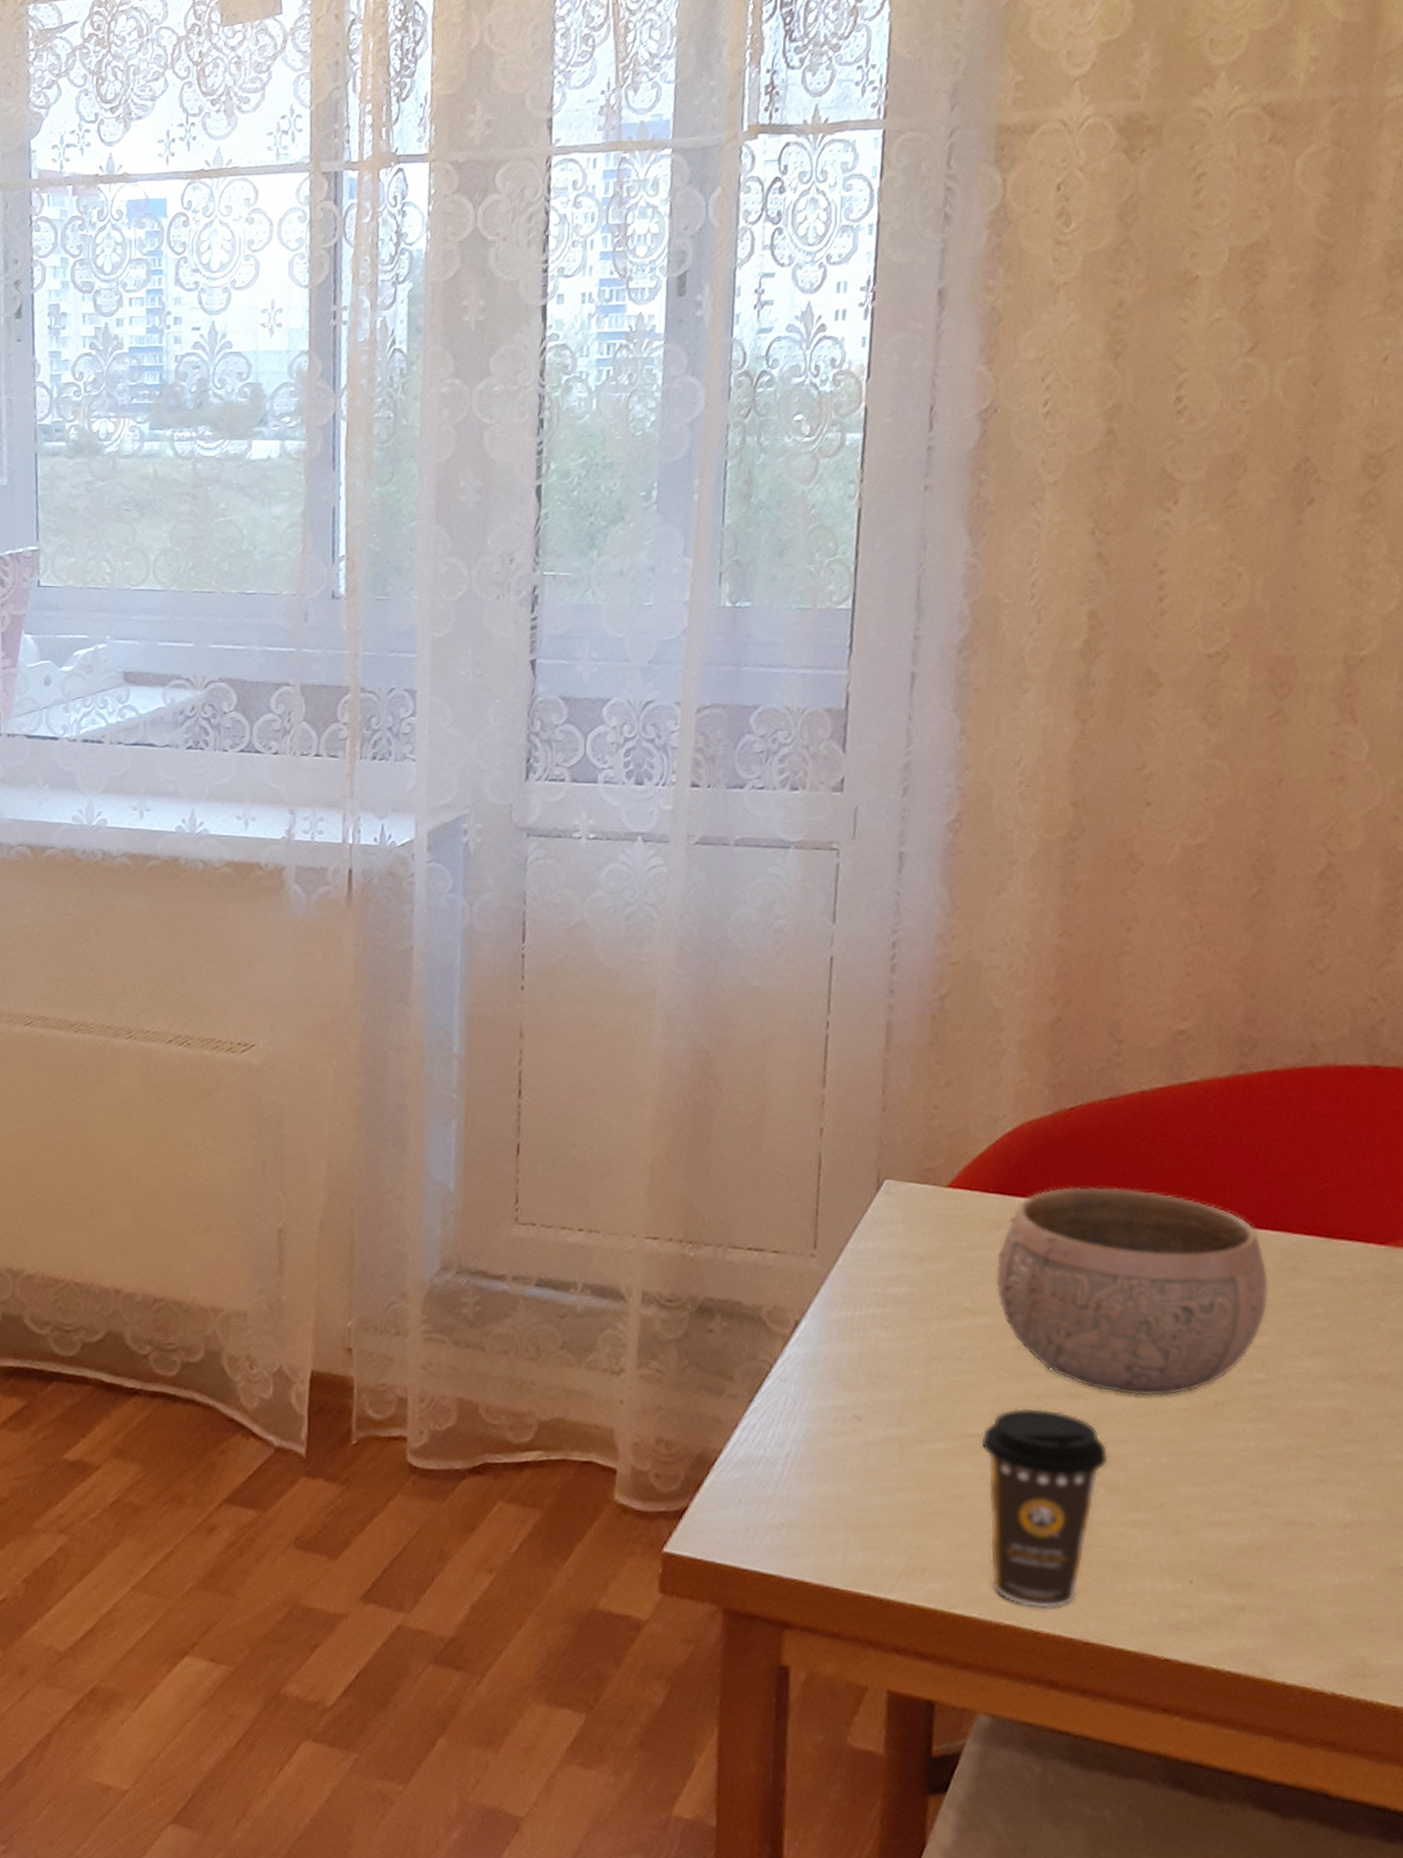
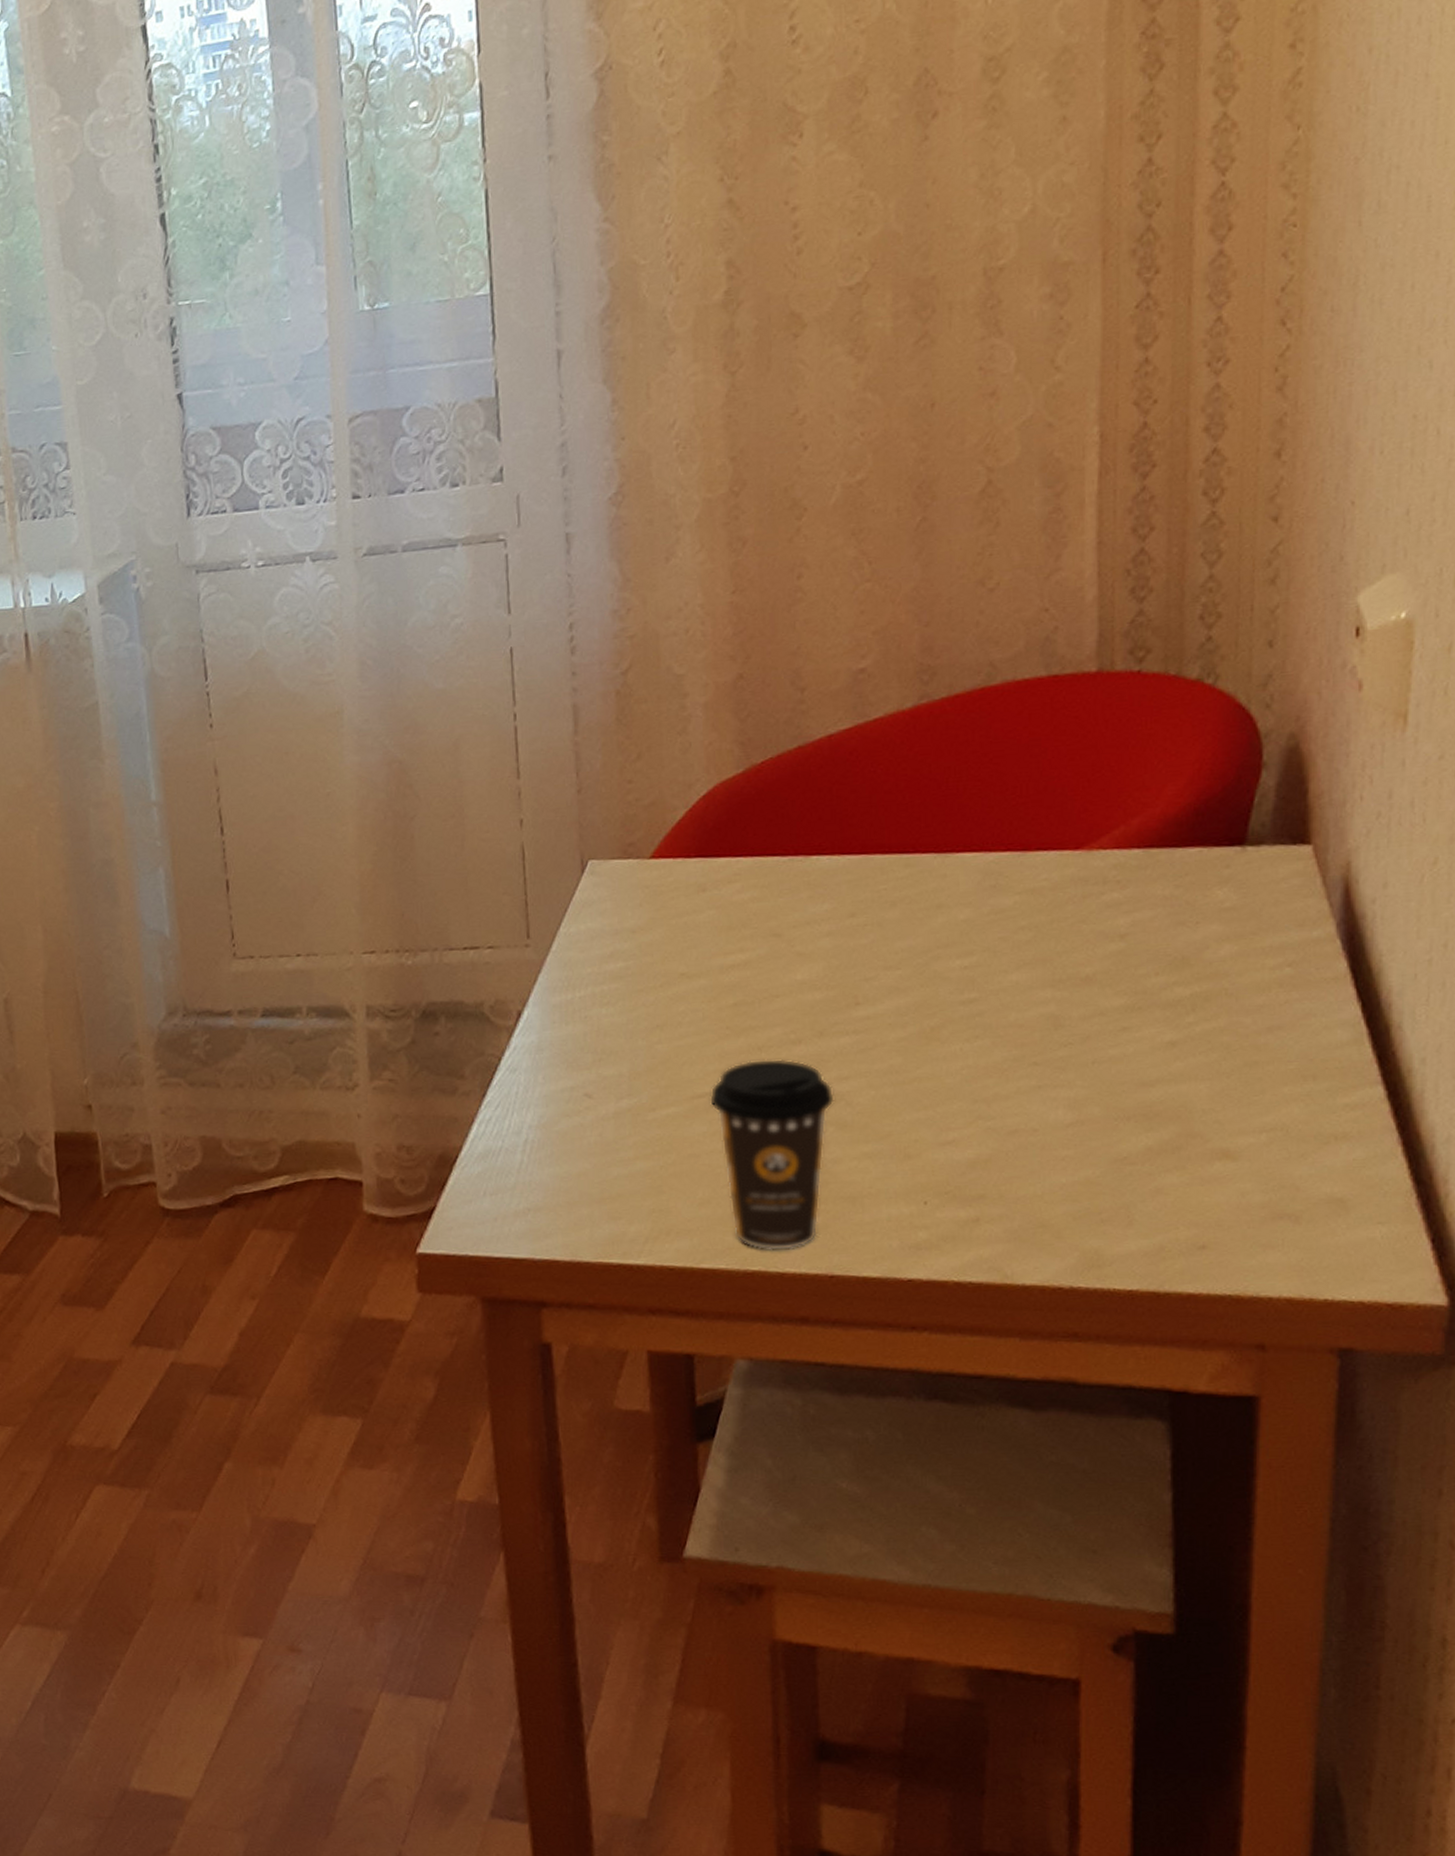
bowl: present [995,1187,1269,1397] -> none [706,833,972,1034]

